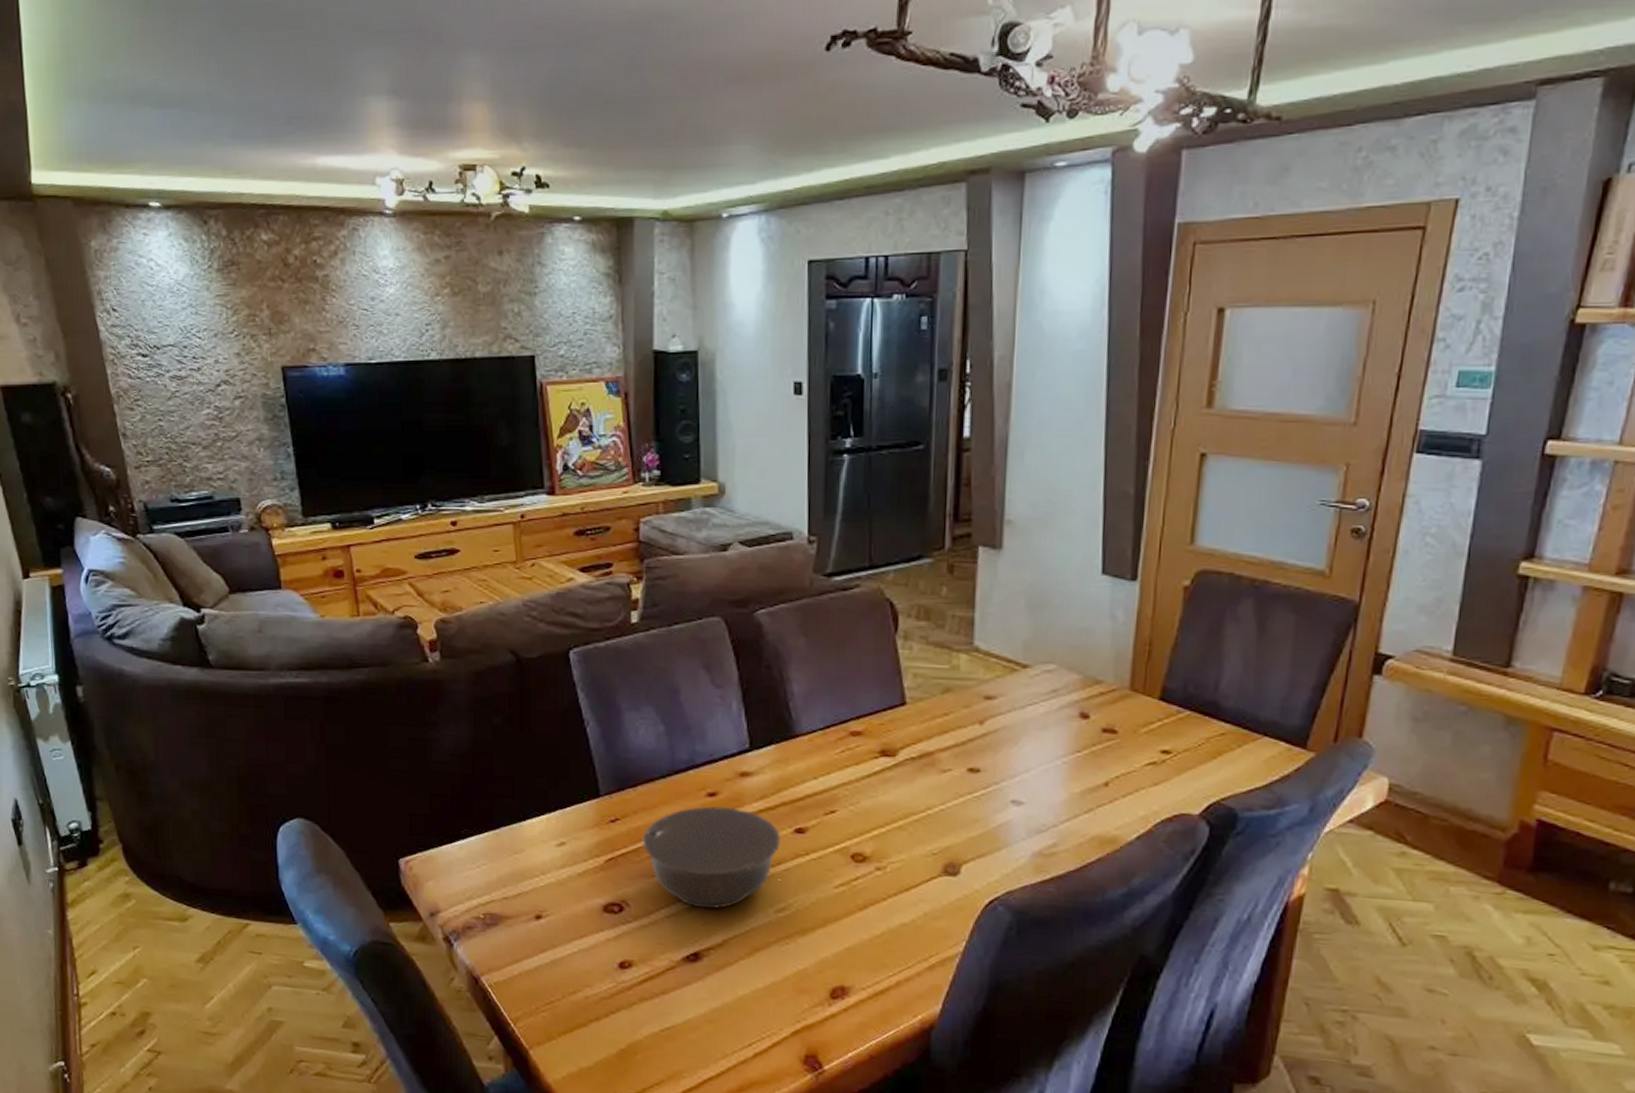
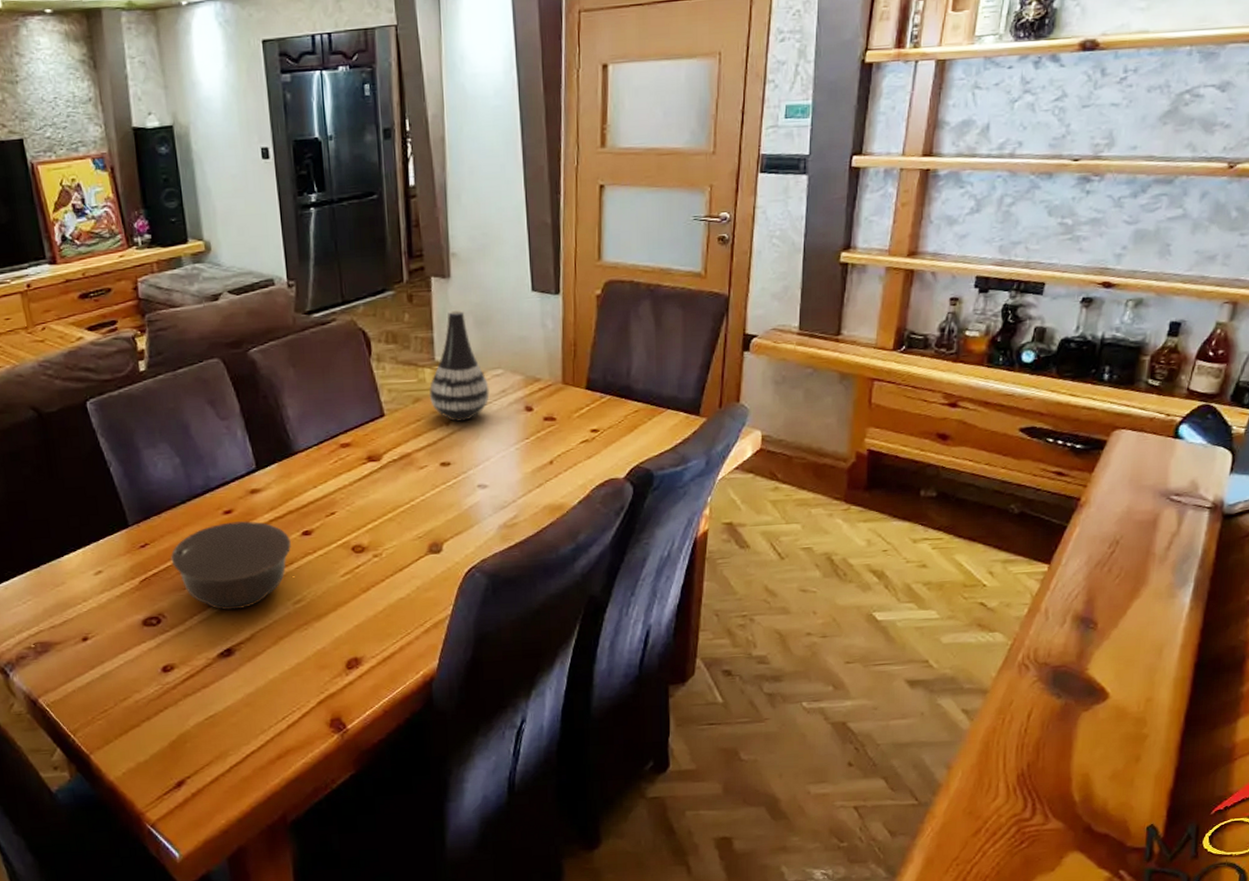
vase: none [963,587,1037,722] -> present [429,309,490,422]

